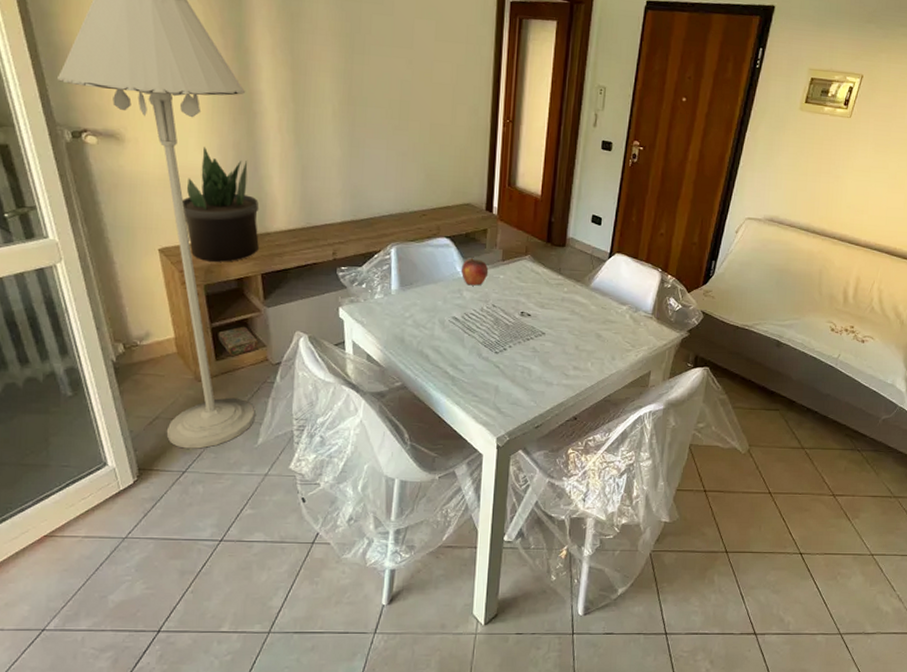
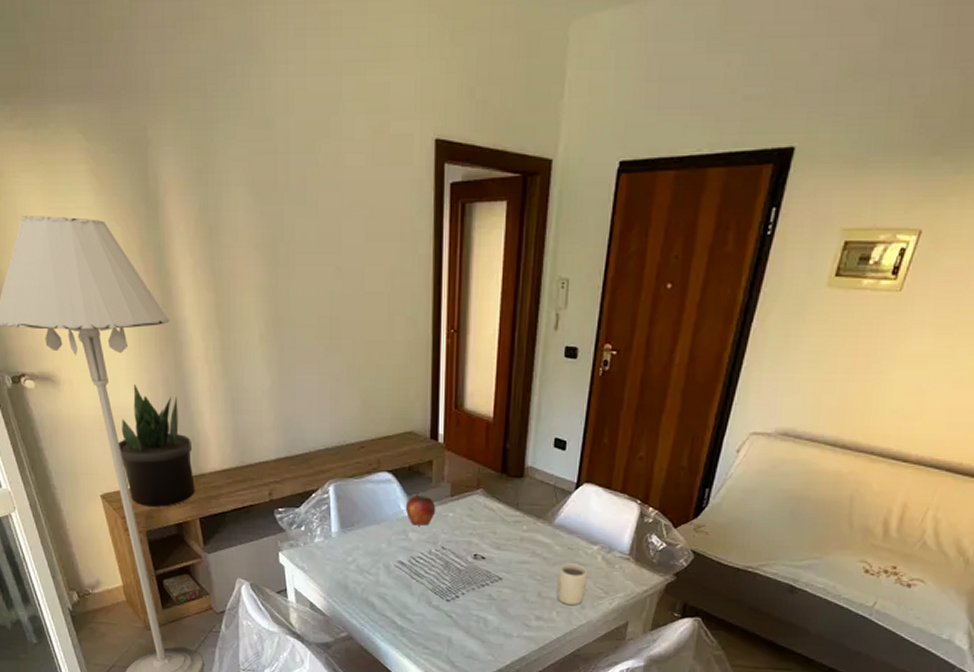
mug: none [592,321,617,358] -> present [557,563,587,606]

